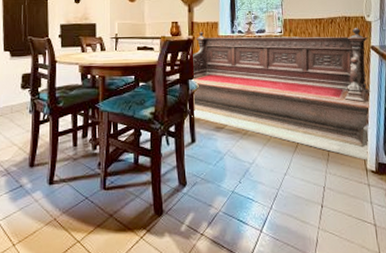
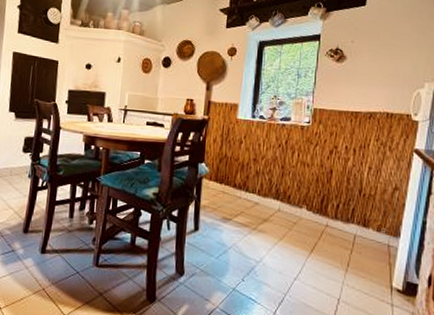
bench: present [192,27,371,162] -> none [198,113,412,279]

